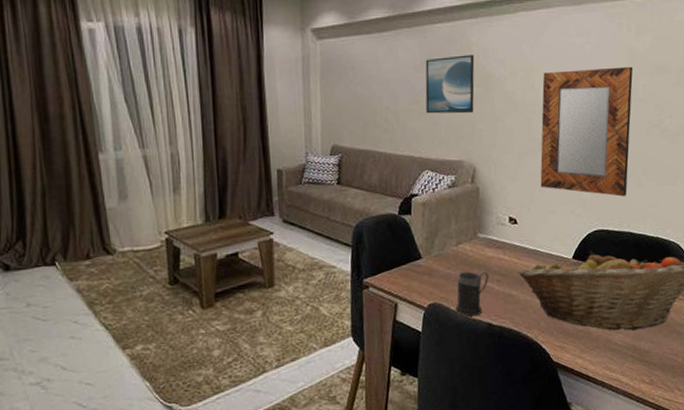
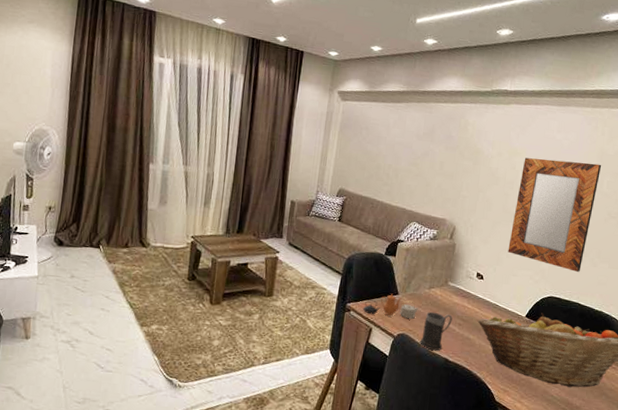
teapot: none [382,258,447,288] -> present [362,293,418,319]
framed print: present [425,54,475,114] -> none [422,131,469,181]

